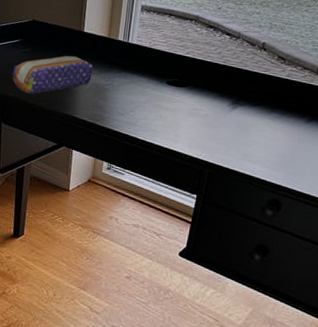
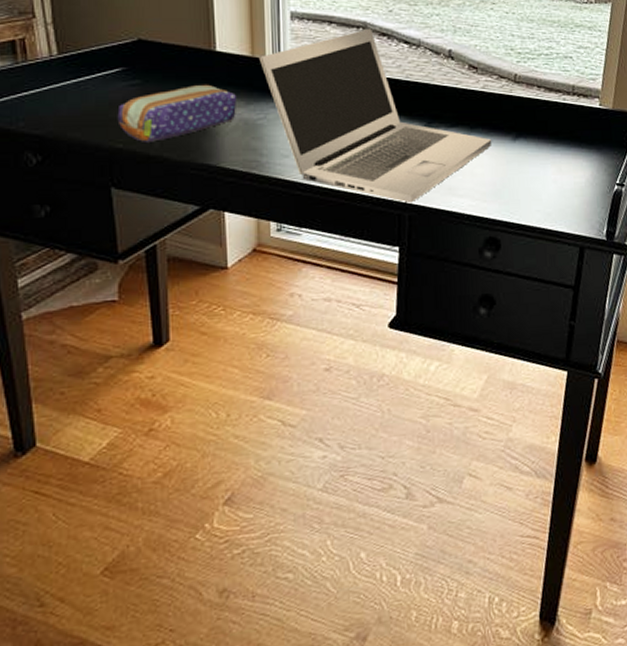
laptop: none [113,21,288,163] -> present [258,28,492,203]

